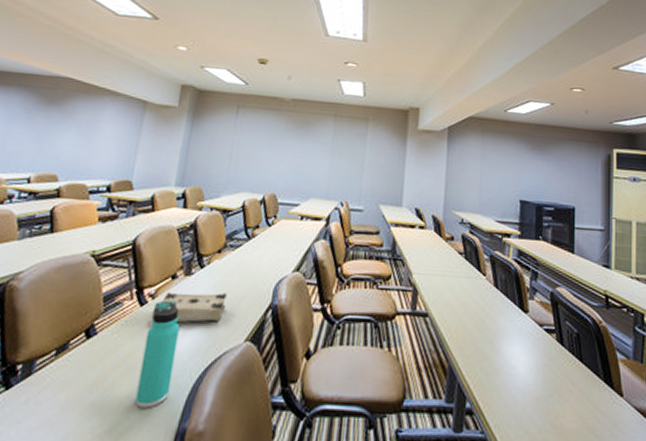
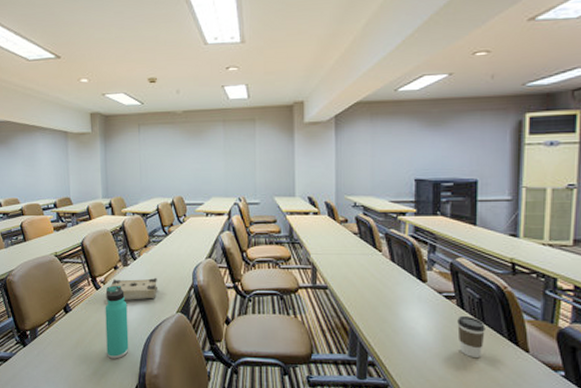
coffee cup: none [557,352,583,403] -> present [457,315,485,357]

